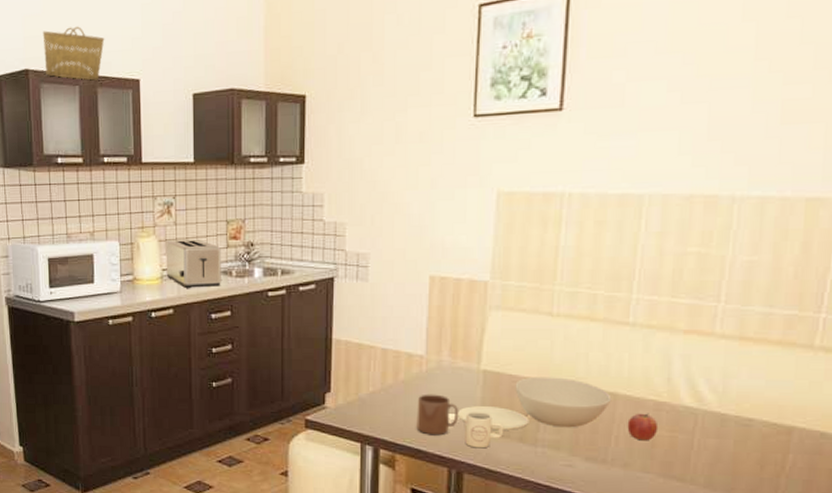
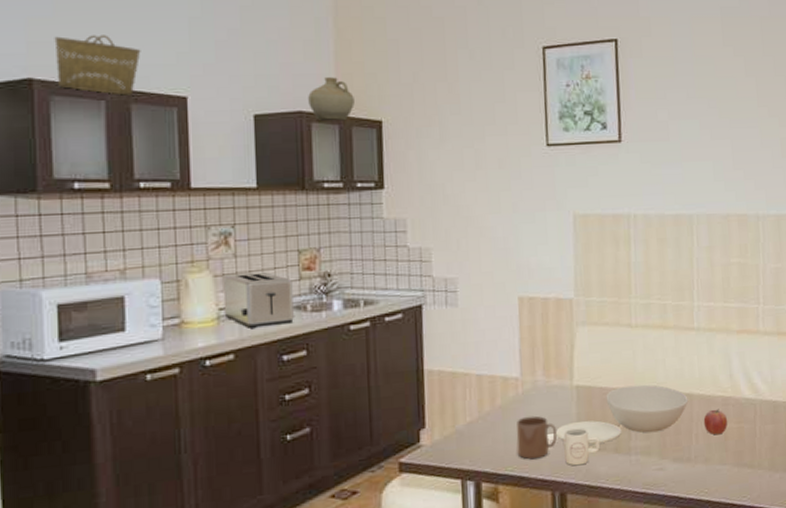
ceramic jug: none [239,53,281,98] -> present [308,77,355,122]

